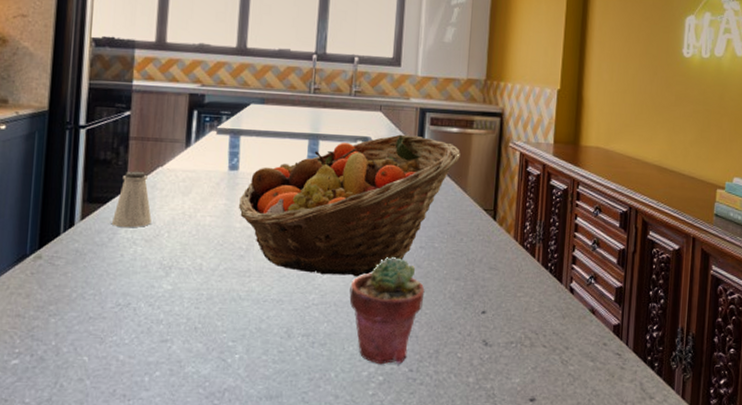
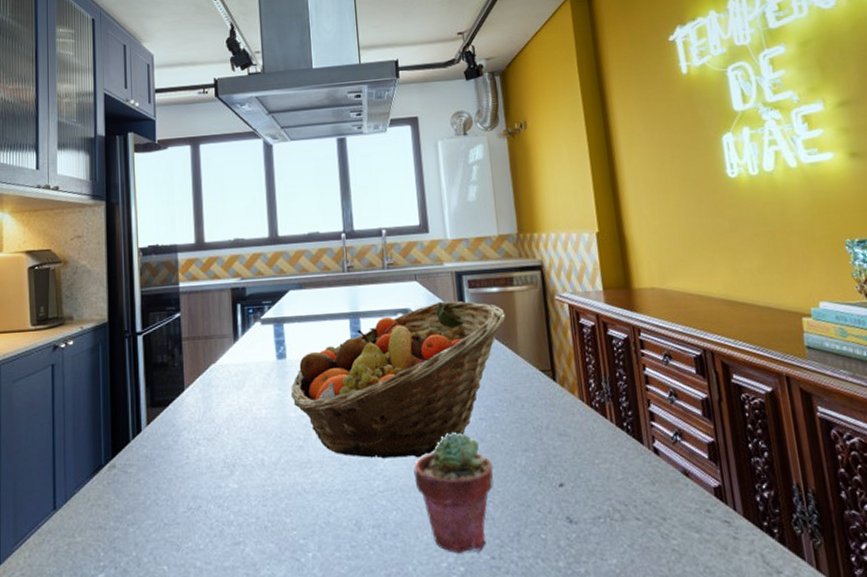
saltshaker: present [111,171,152,228] -> none [174,370,211,429]

